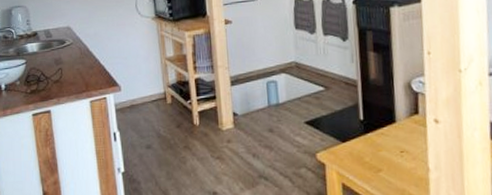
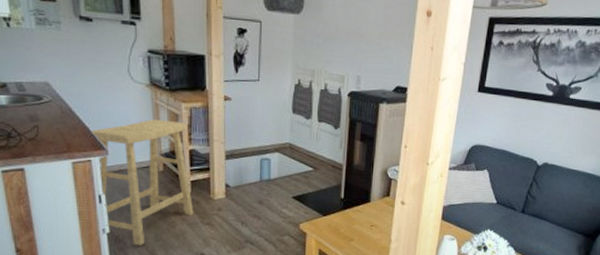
stool: none [104,50,204,185] -> present [89,119,194,246]

